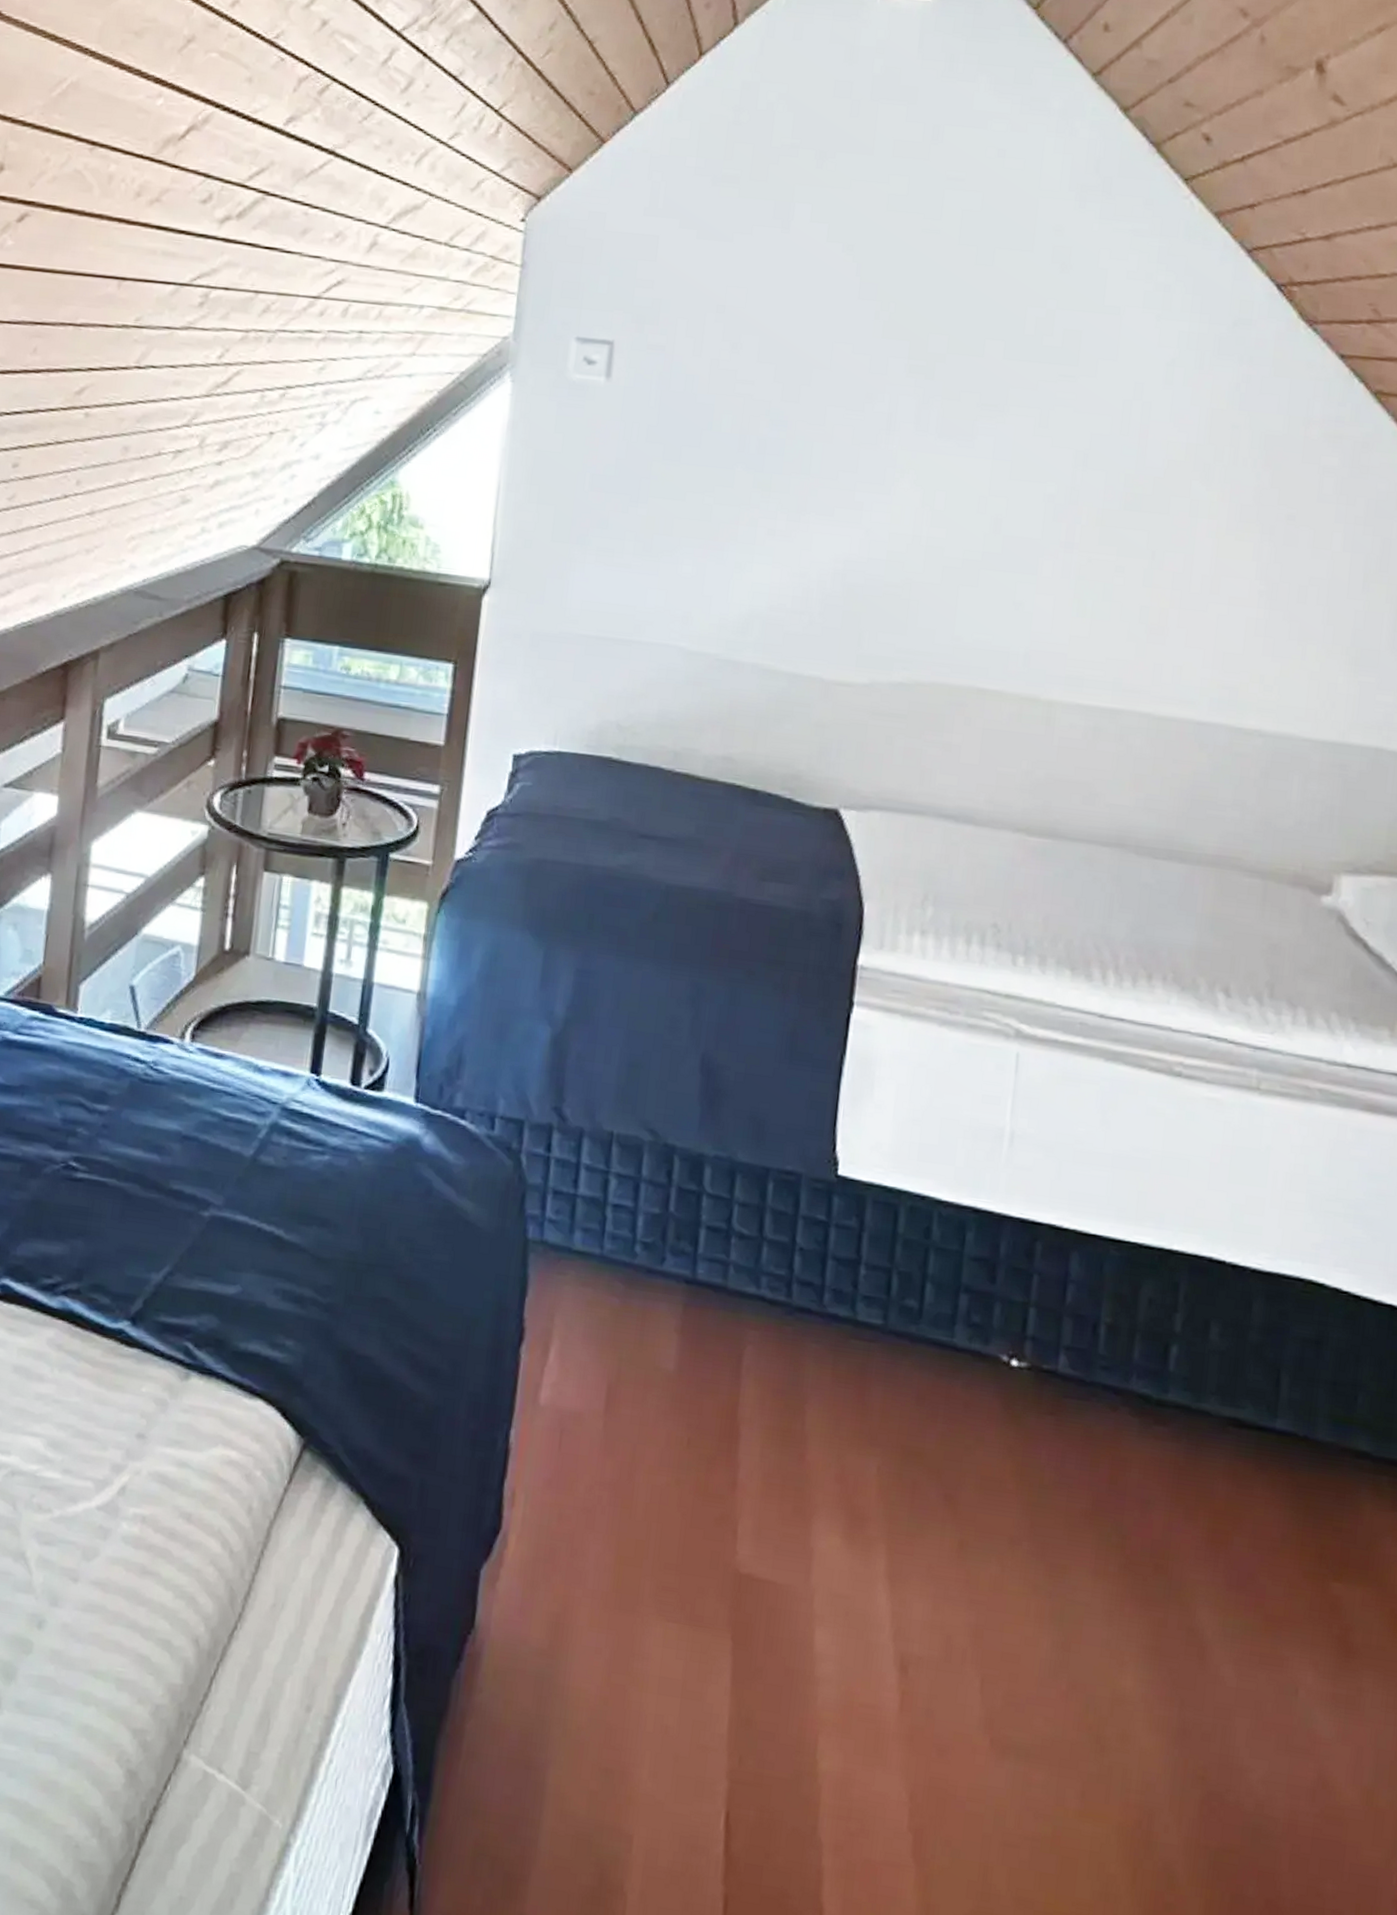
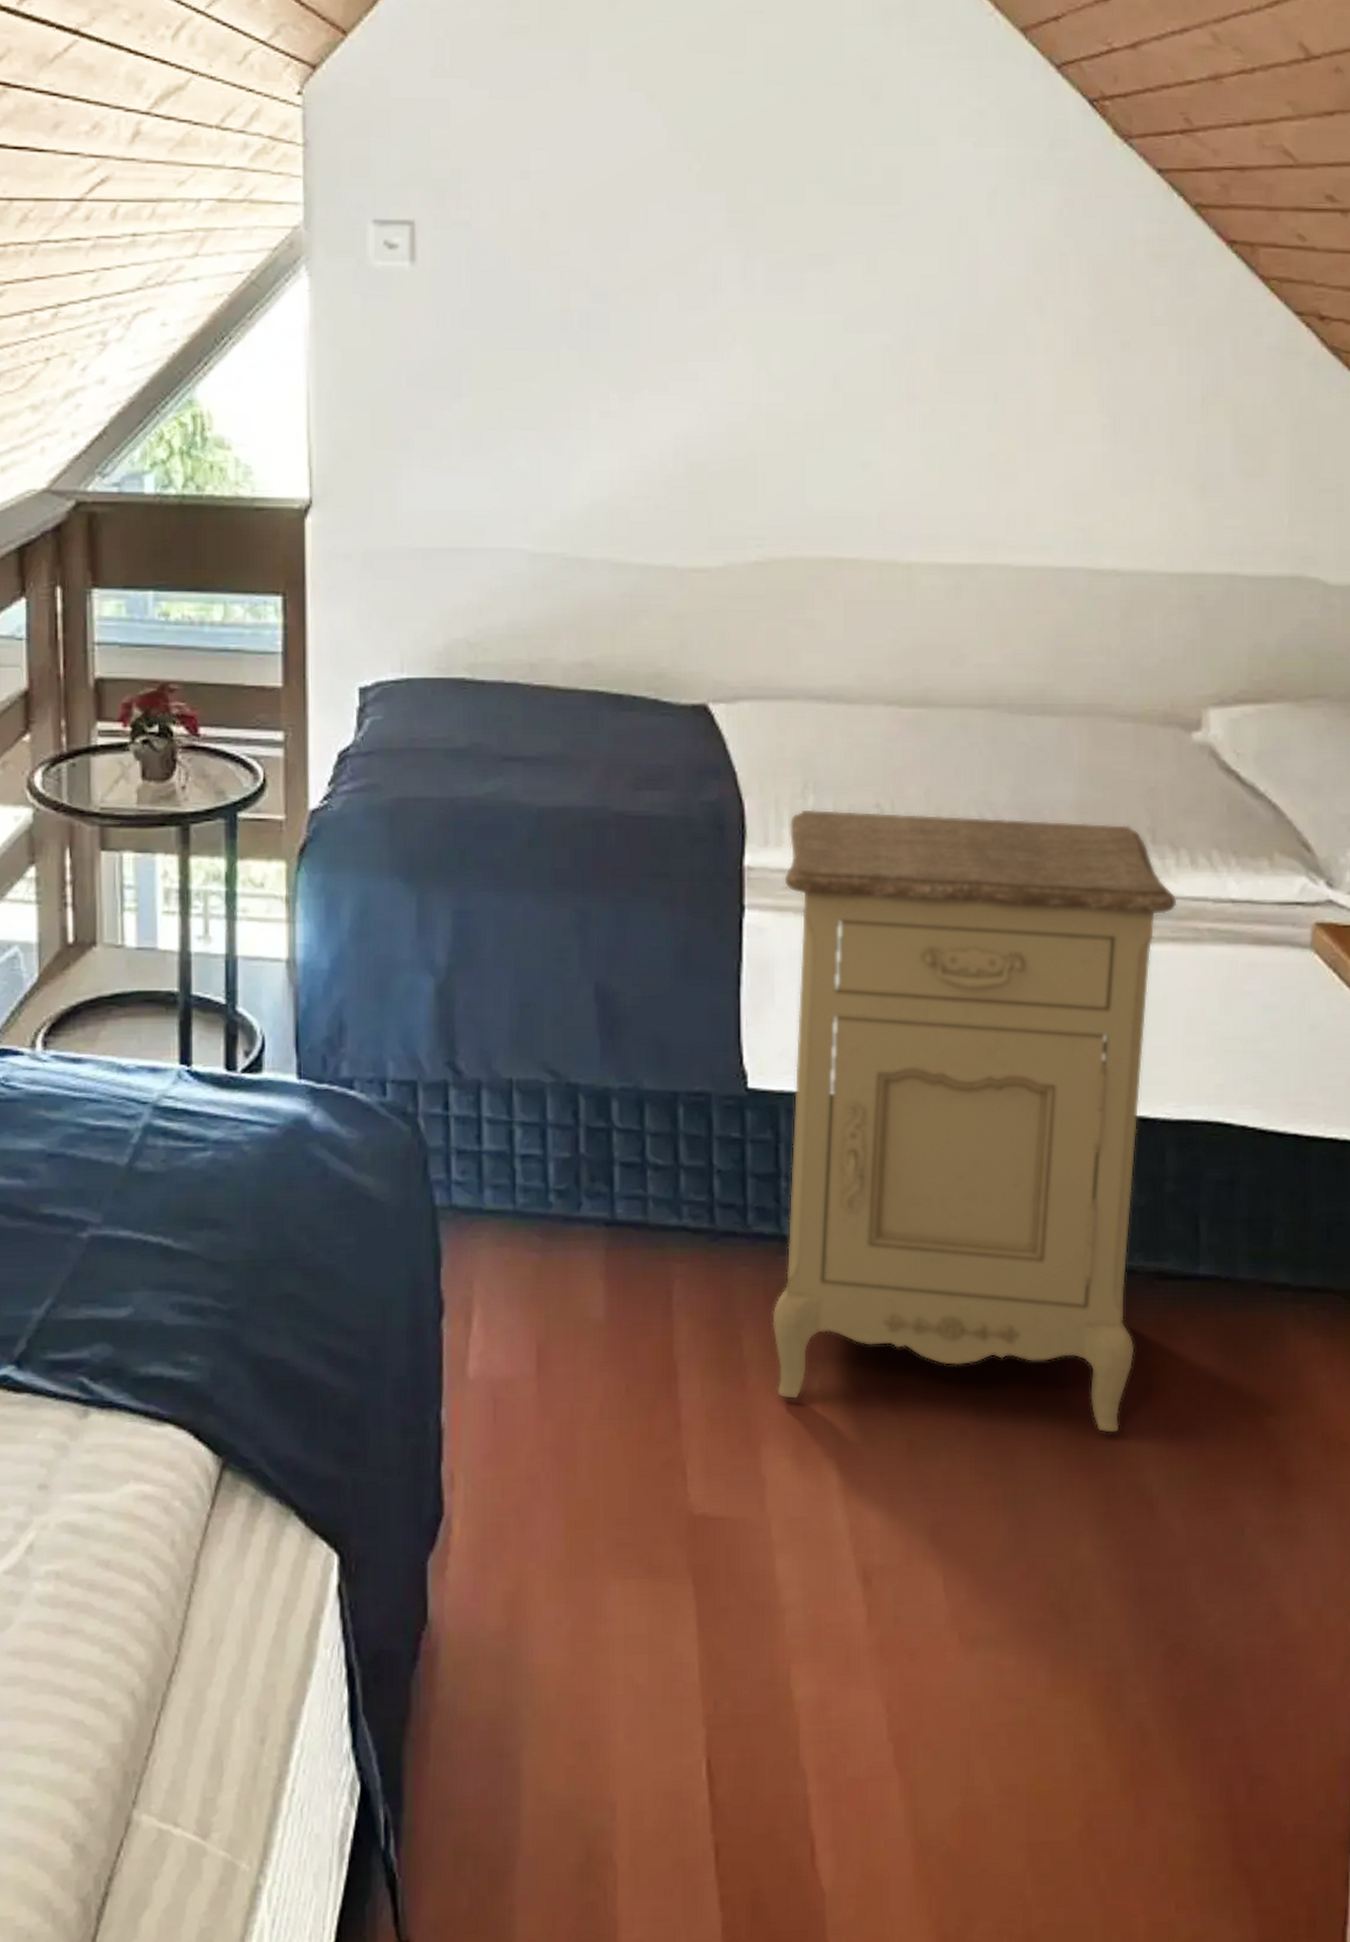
nightstand: none [834,920,1290,1570] -> present [772,809,1177,1434]

